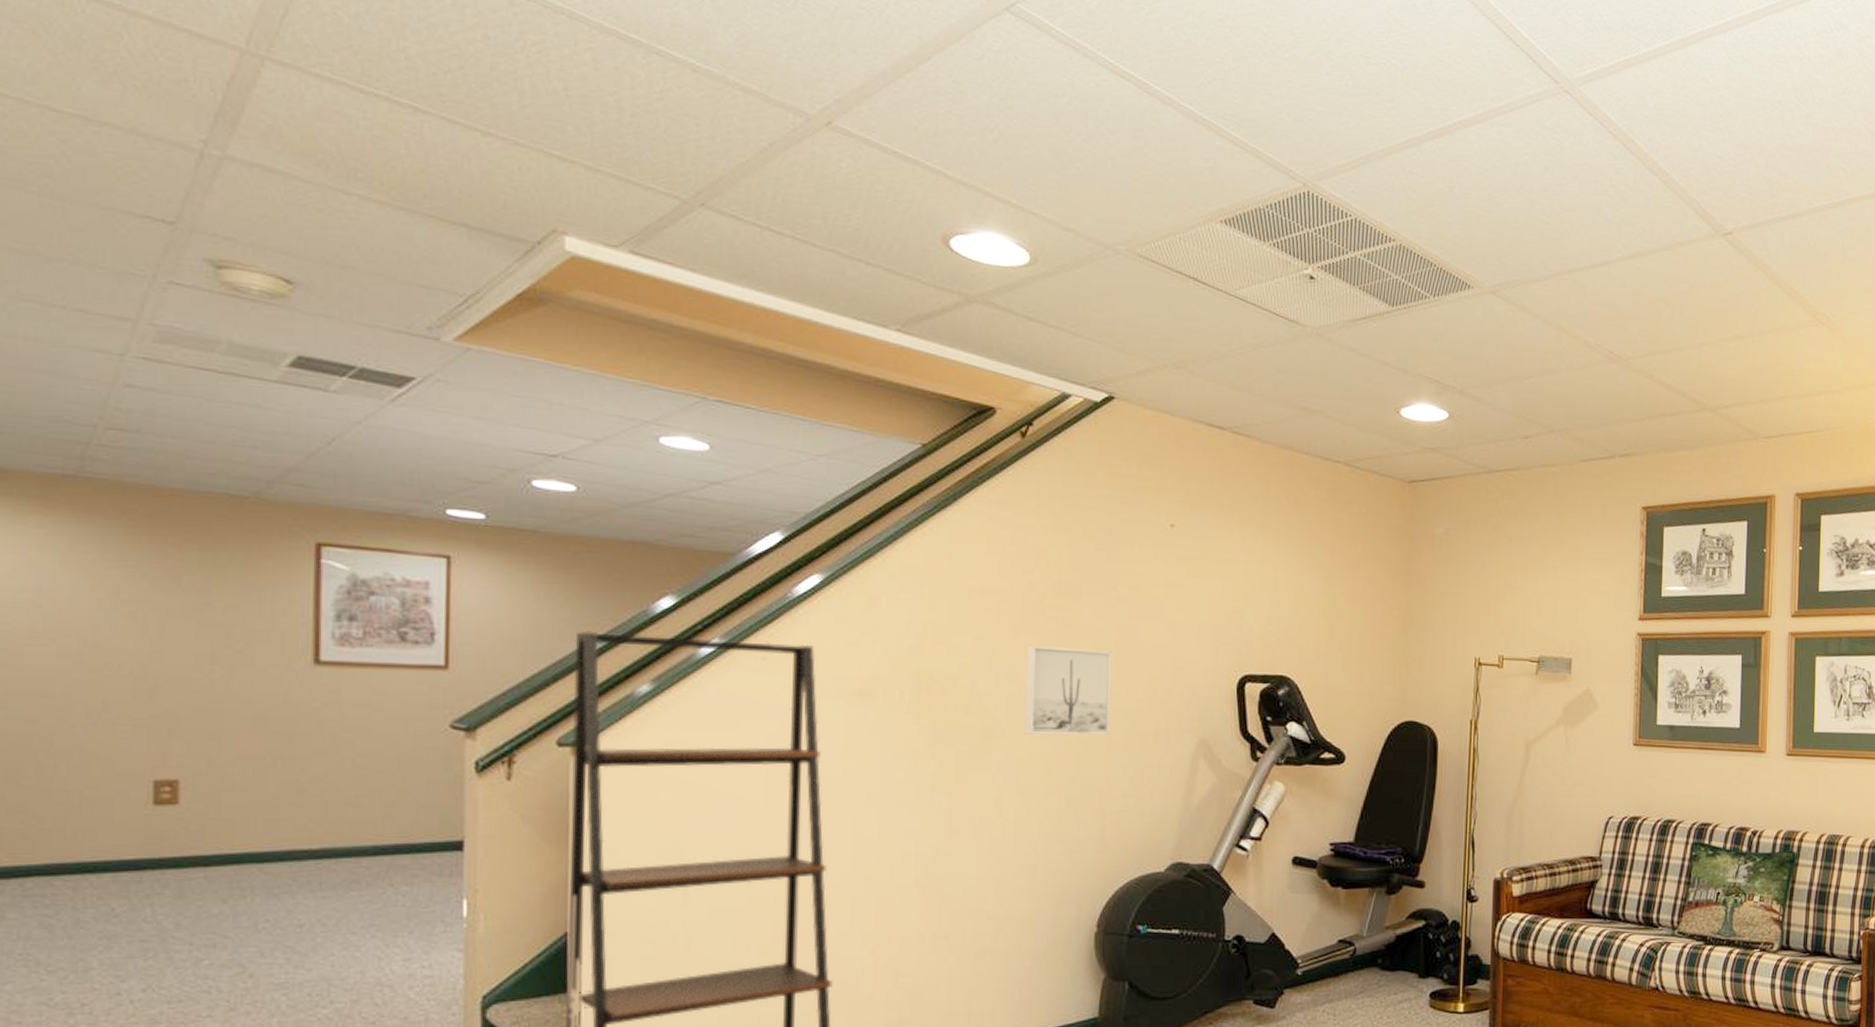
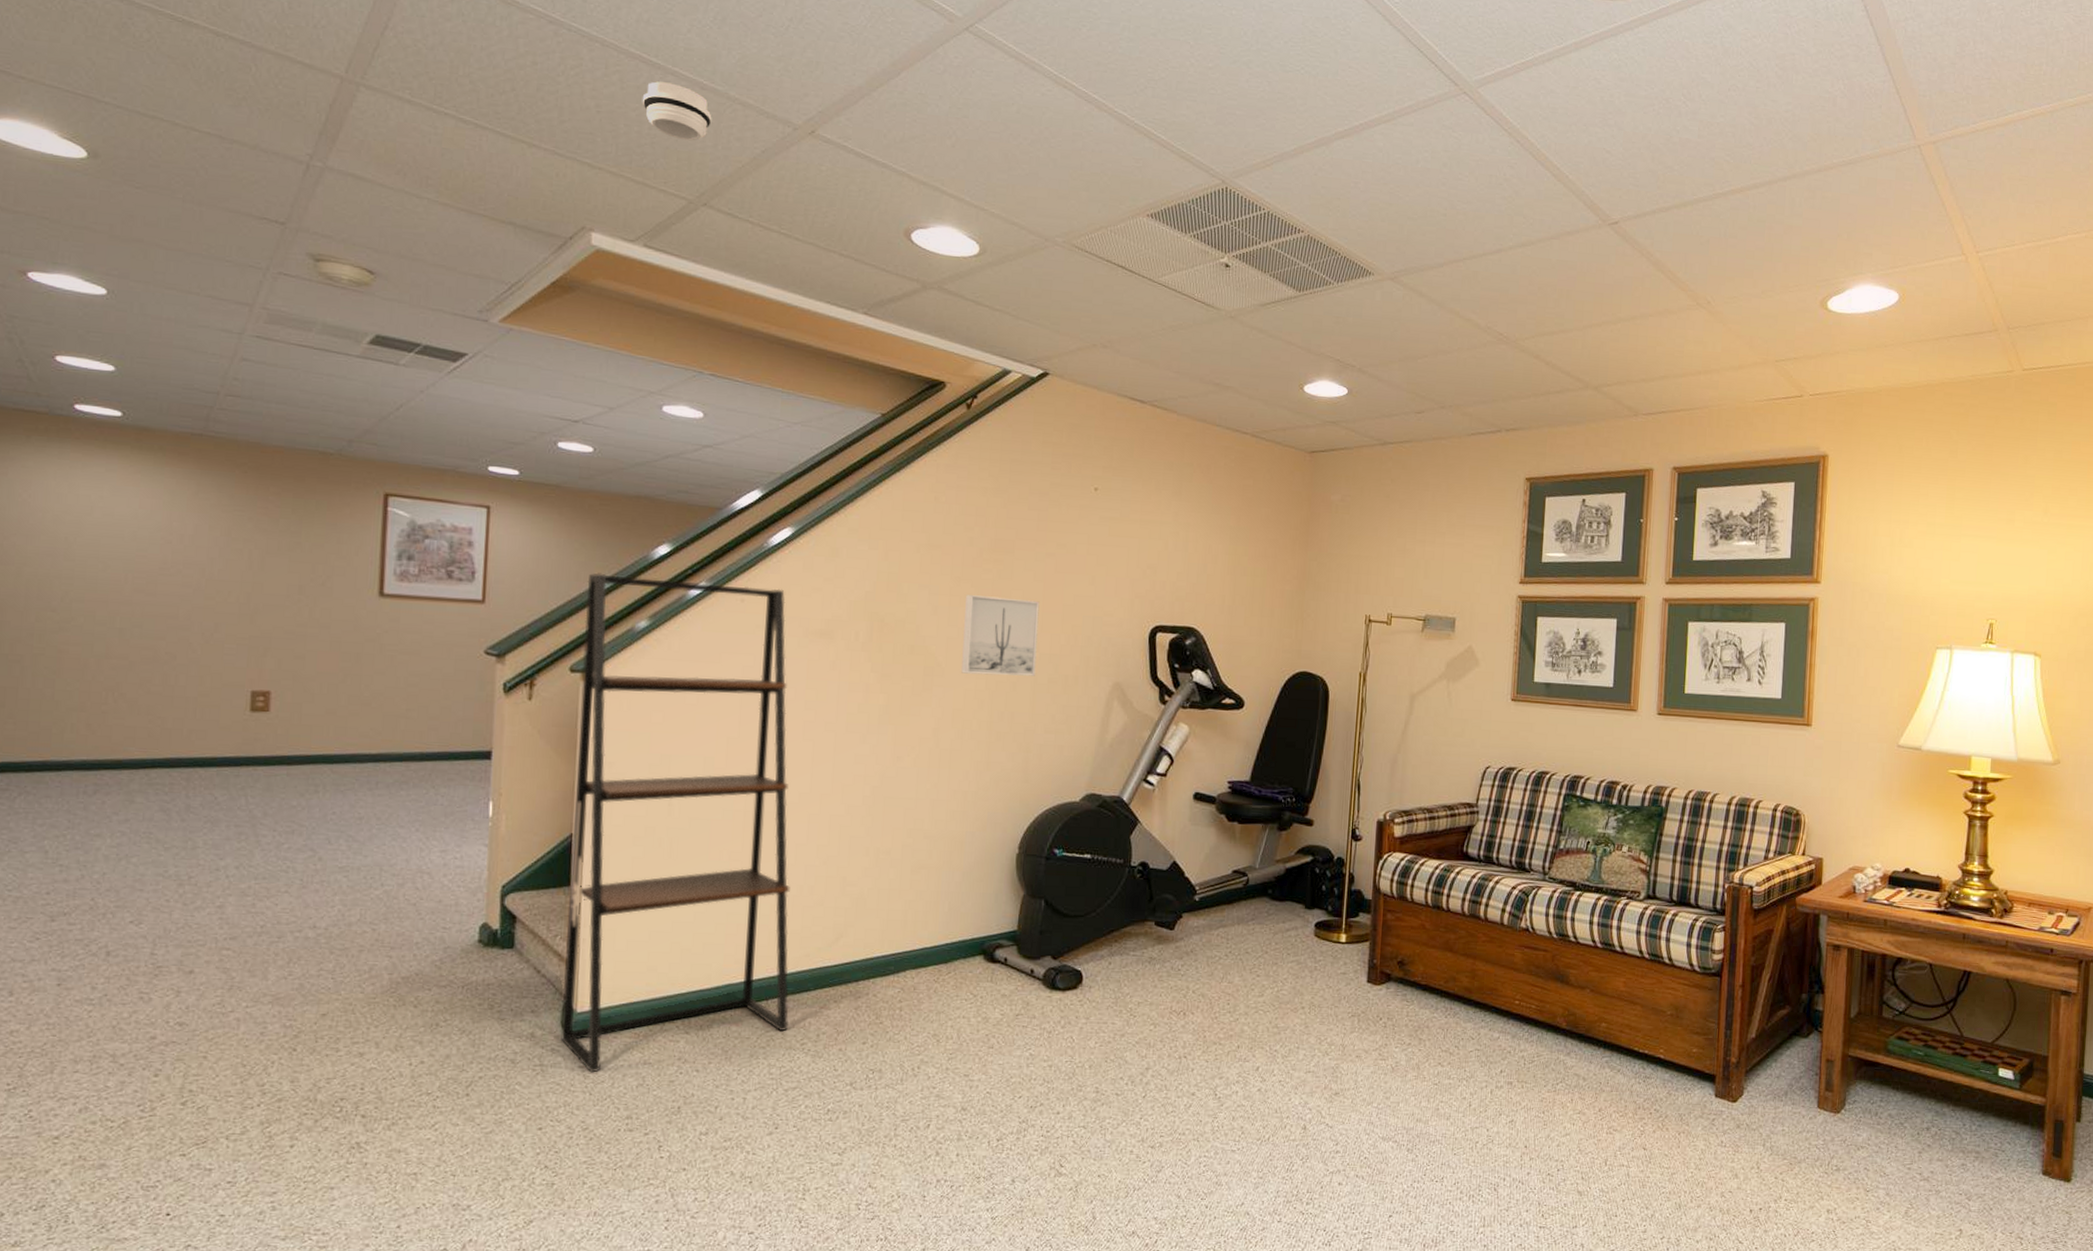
smoke detector: none [621,61,708,132] -> present [642,81,712,141]

